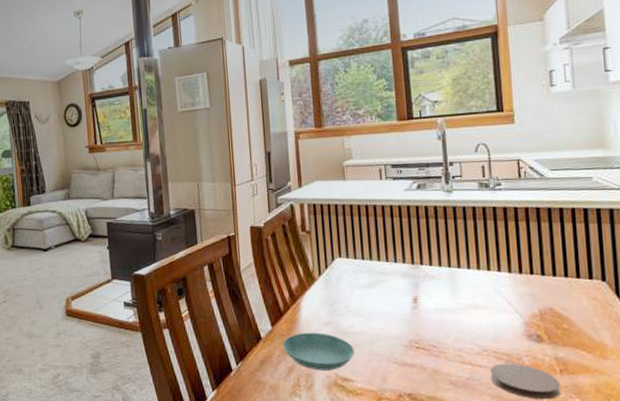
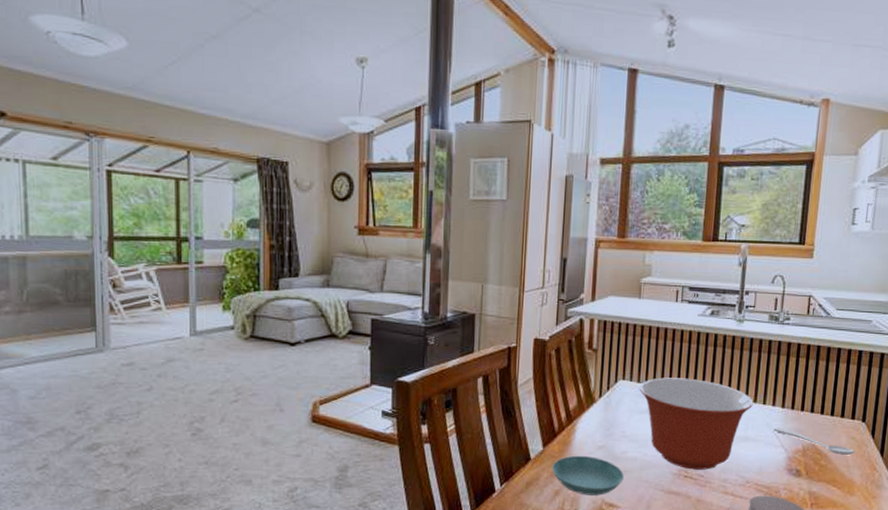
mixing bowl: none [356,251,477,341] -> present [639,377,754,470]
spoon: none [504,293,601,317] -> present [773,428,855,455]

